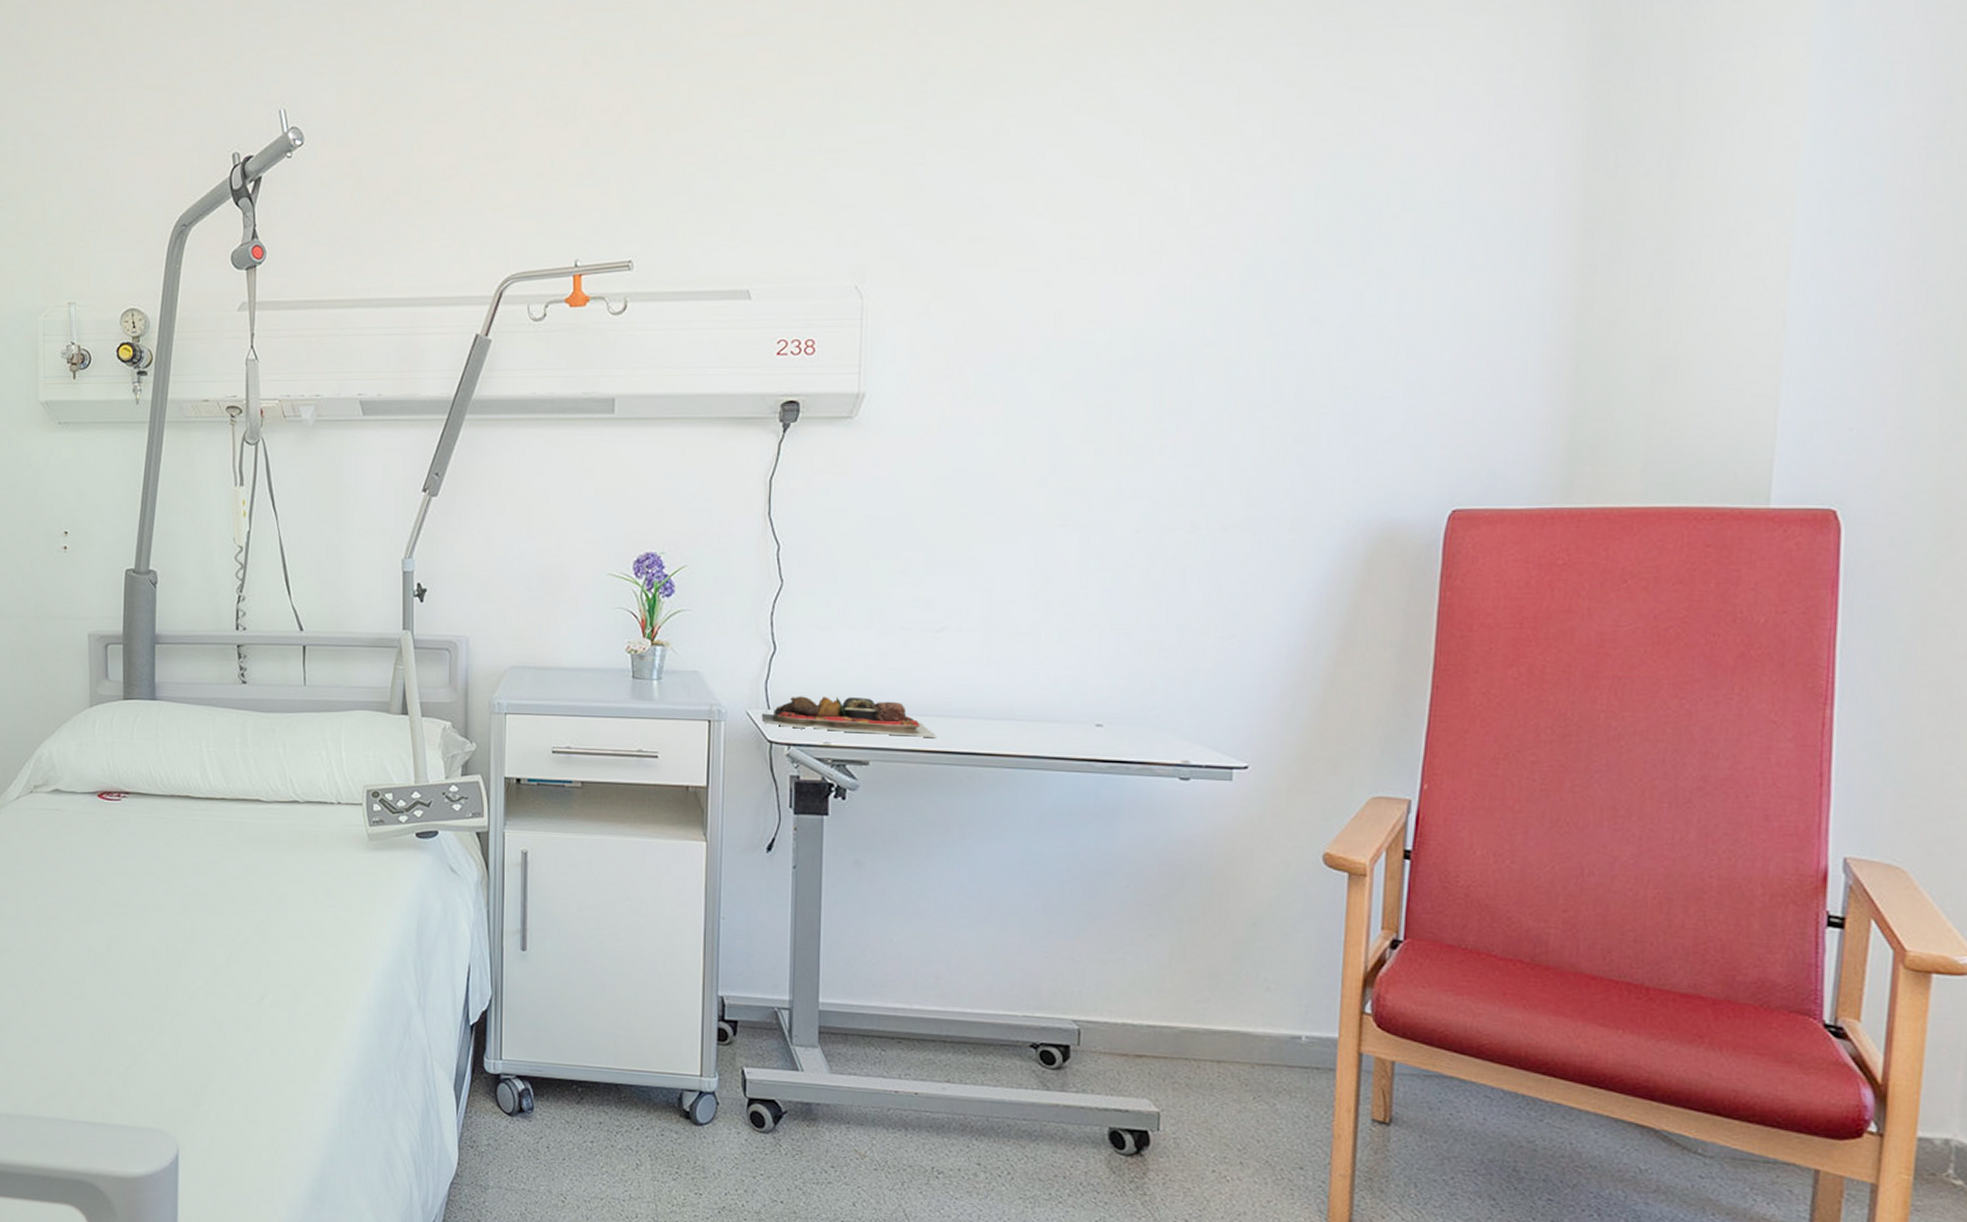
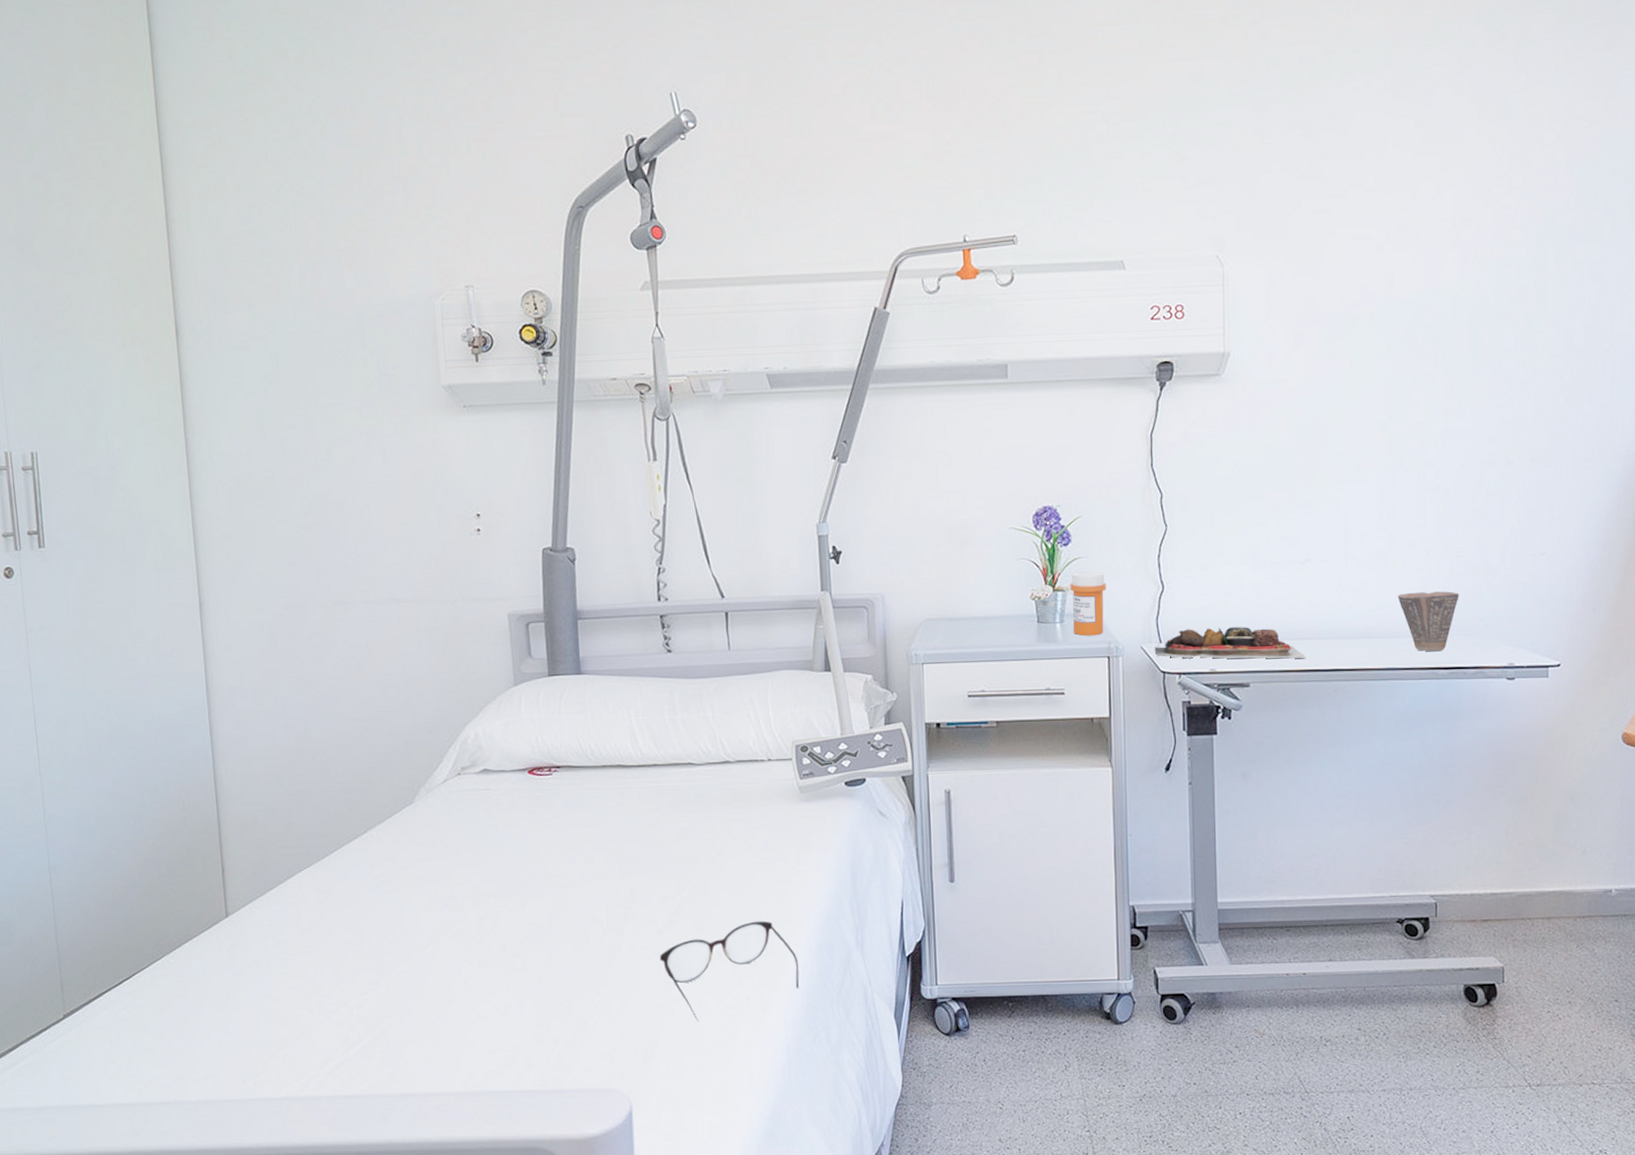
spectacles: none [215,971,357,1070] -> present [659,921,799,1022]
medicine bottle: none [670,626,711,697] -> present [1070,571,1106,637]
cup: none [1049,672,1125,742] -> present [1397,591,1459,652]

